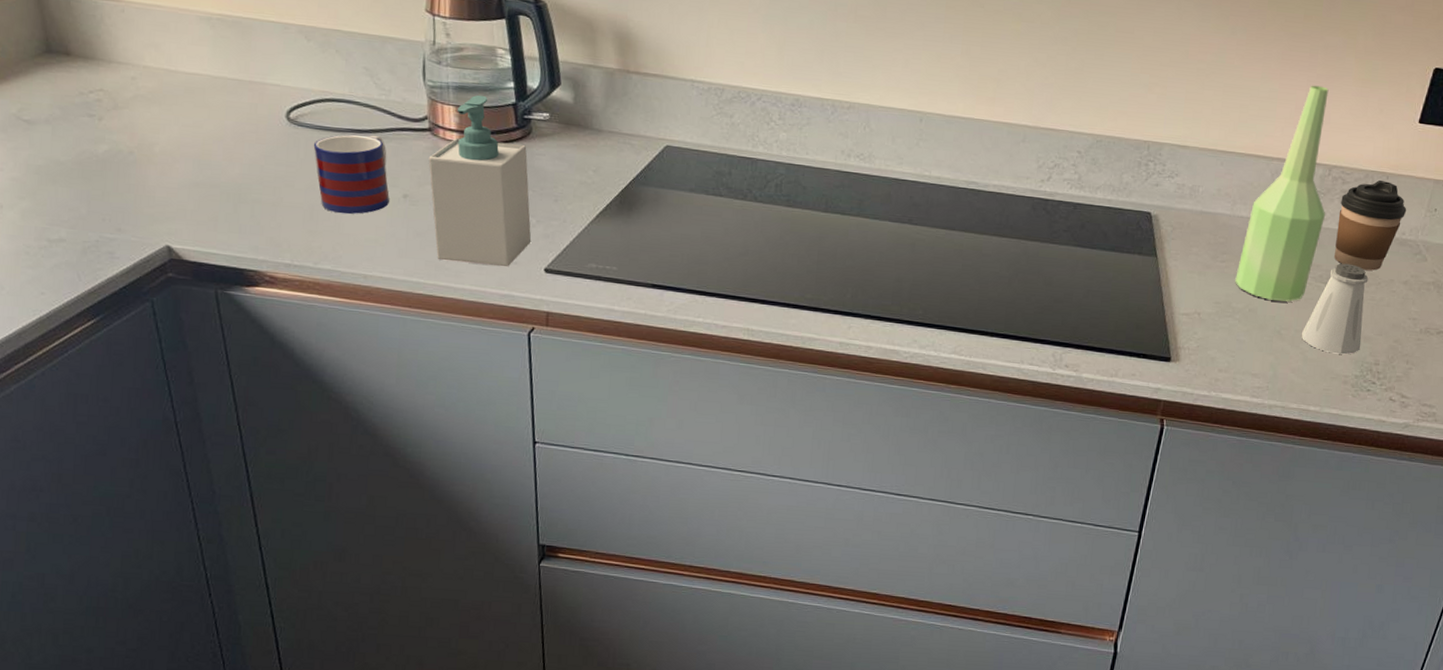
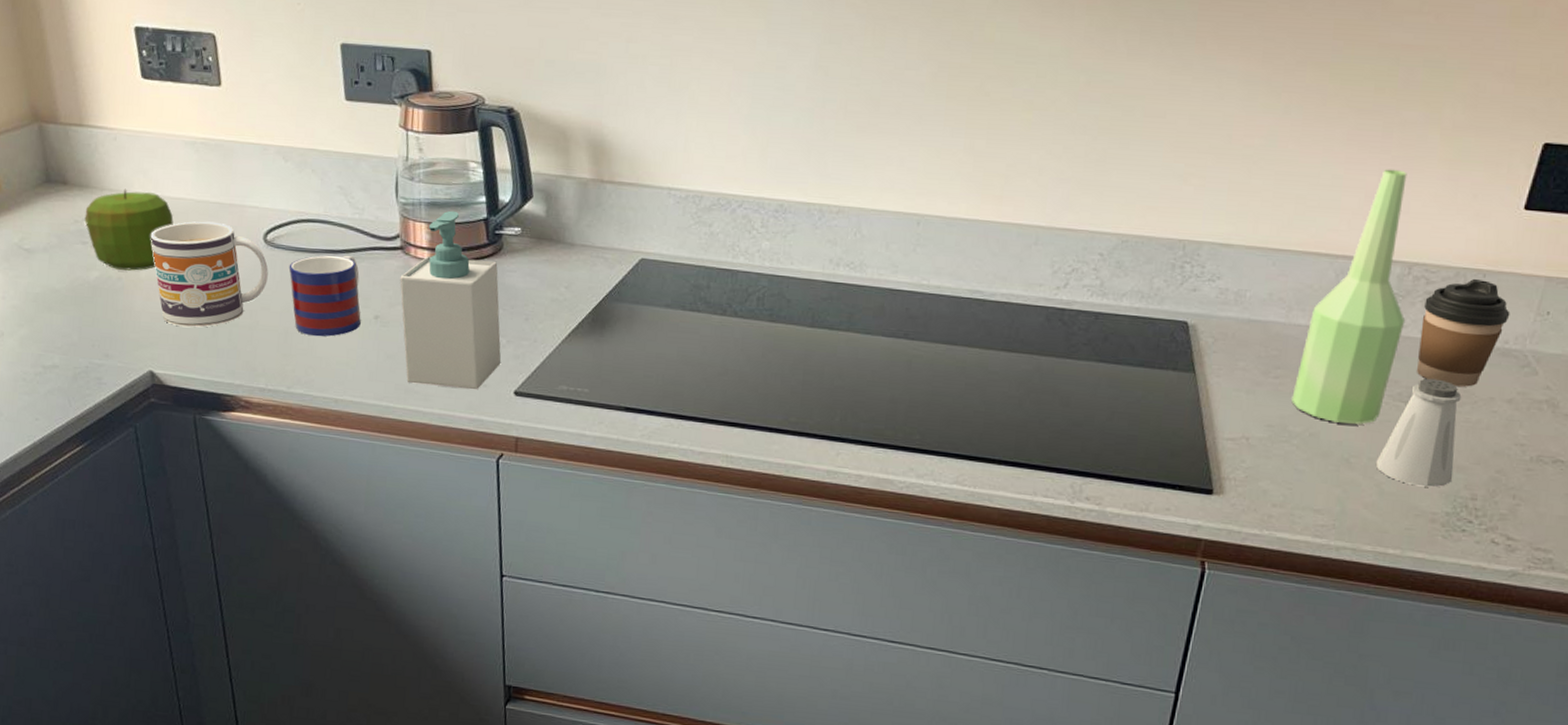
apple: none [91,62,189,145] -> present [84,188,174,271]
mug: none [164,97,292,203] -> present [150,221,269,327]

